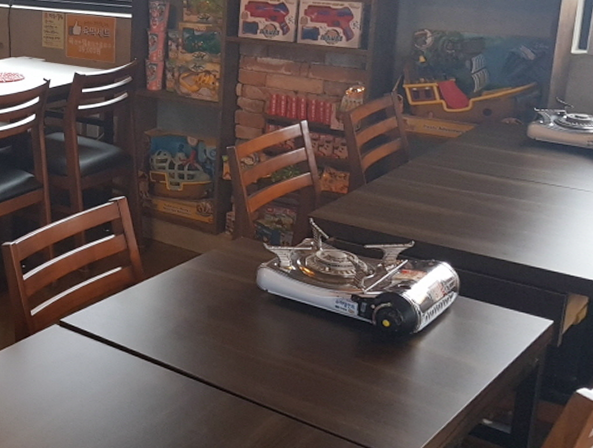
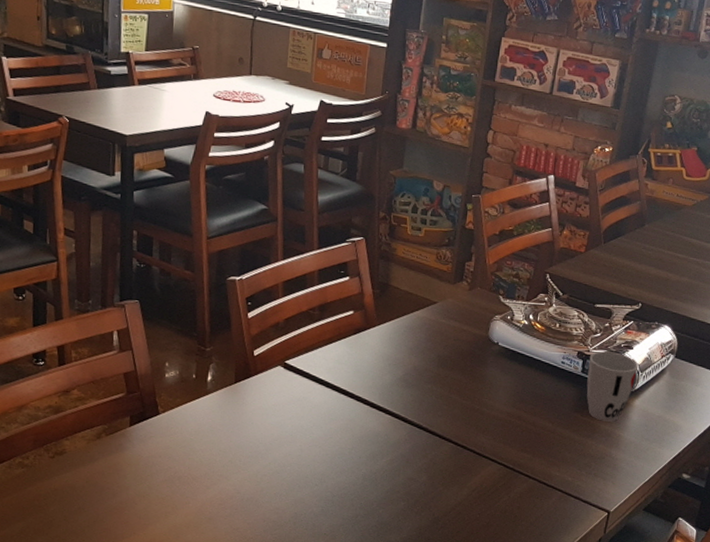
cup: none [364,293,419,366] -> present [586,351,639,422]

